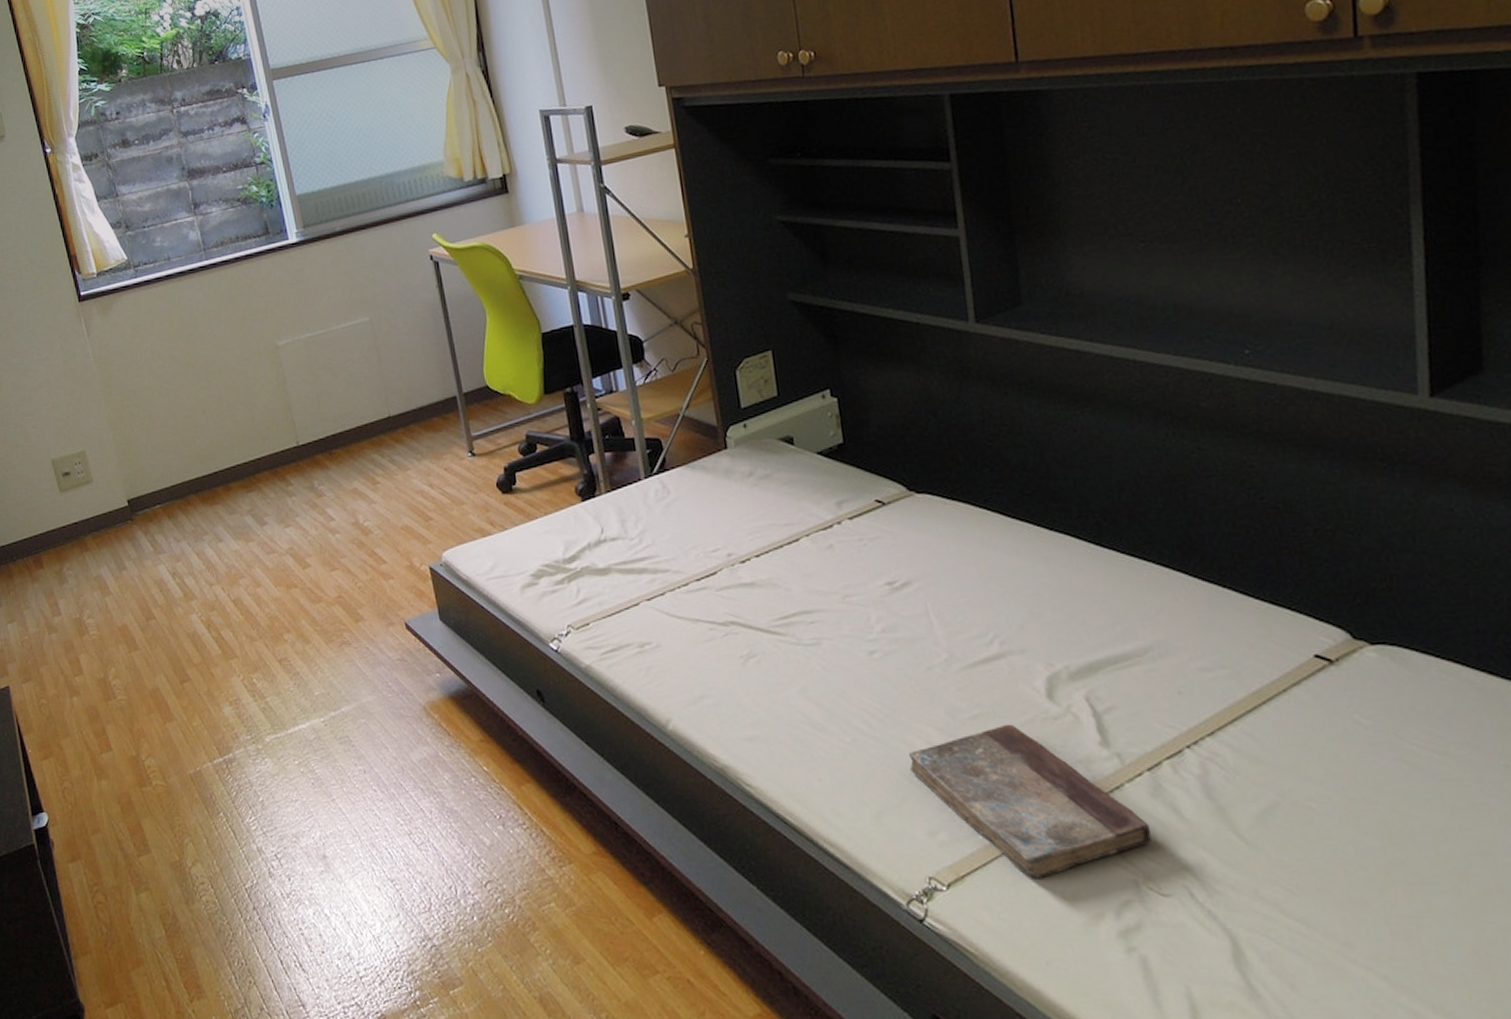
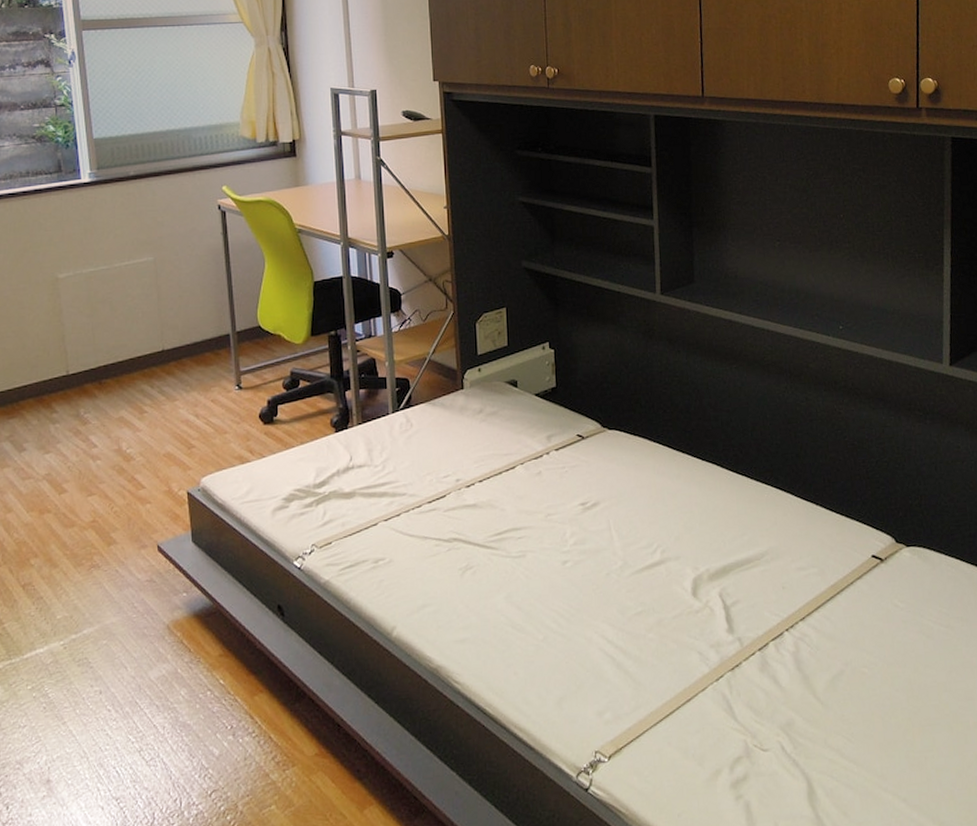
book: present [909,724,1152,879] -> none [587,618,759,745]

